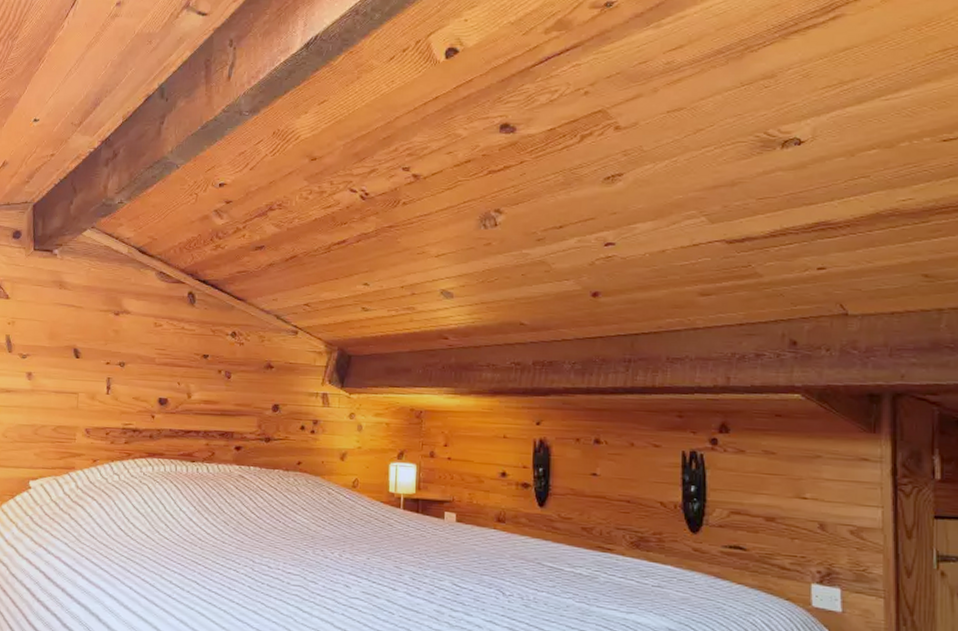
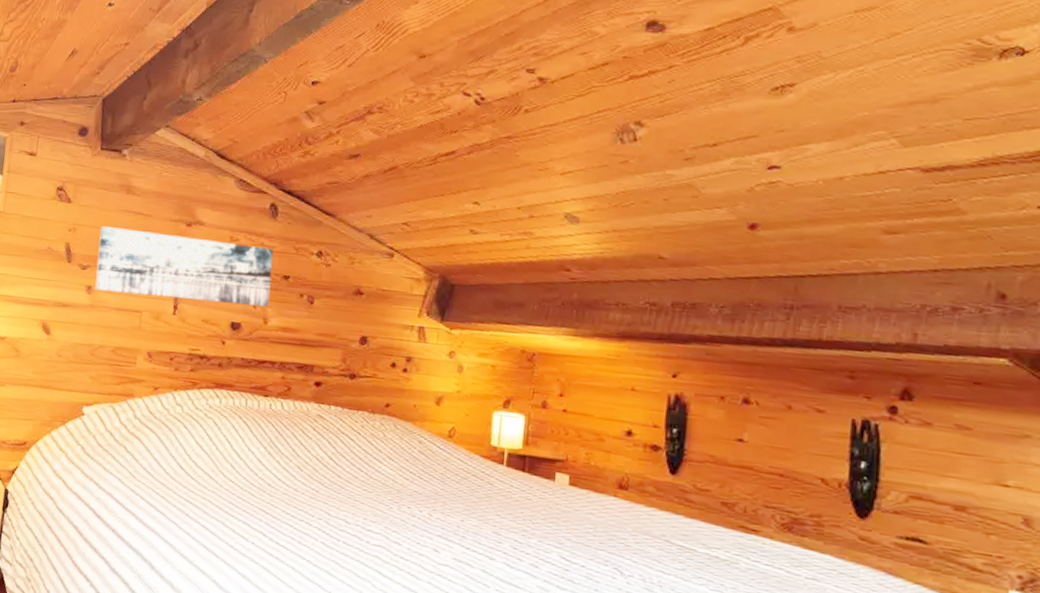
wall art: none [35,318,193,383] -> present [95,225,273,307]

